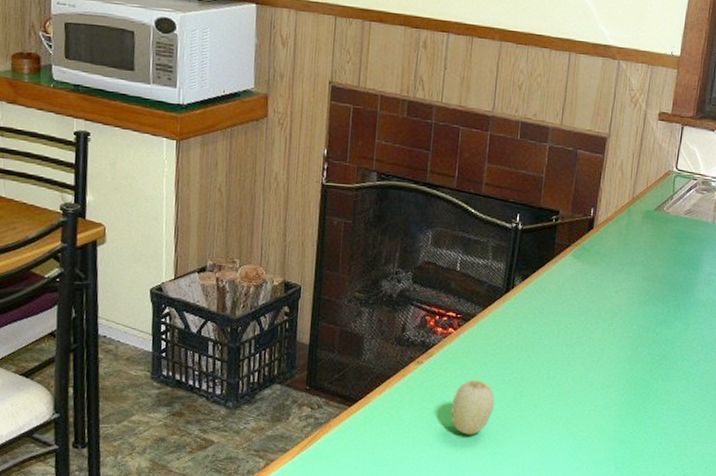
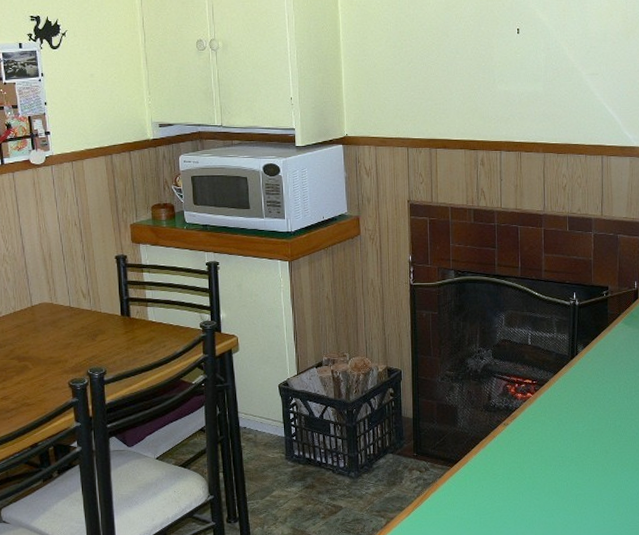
fruit: present [451,379,495,435] -> none [536,434,573,482]

